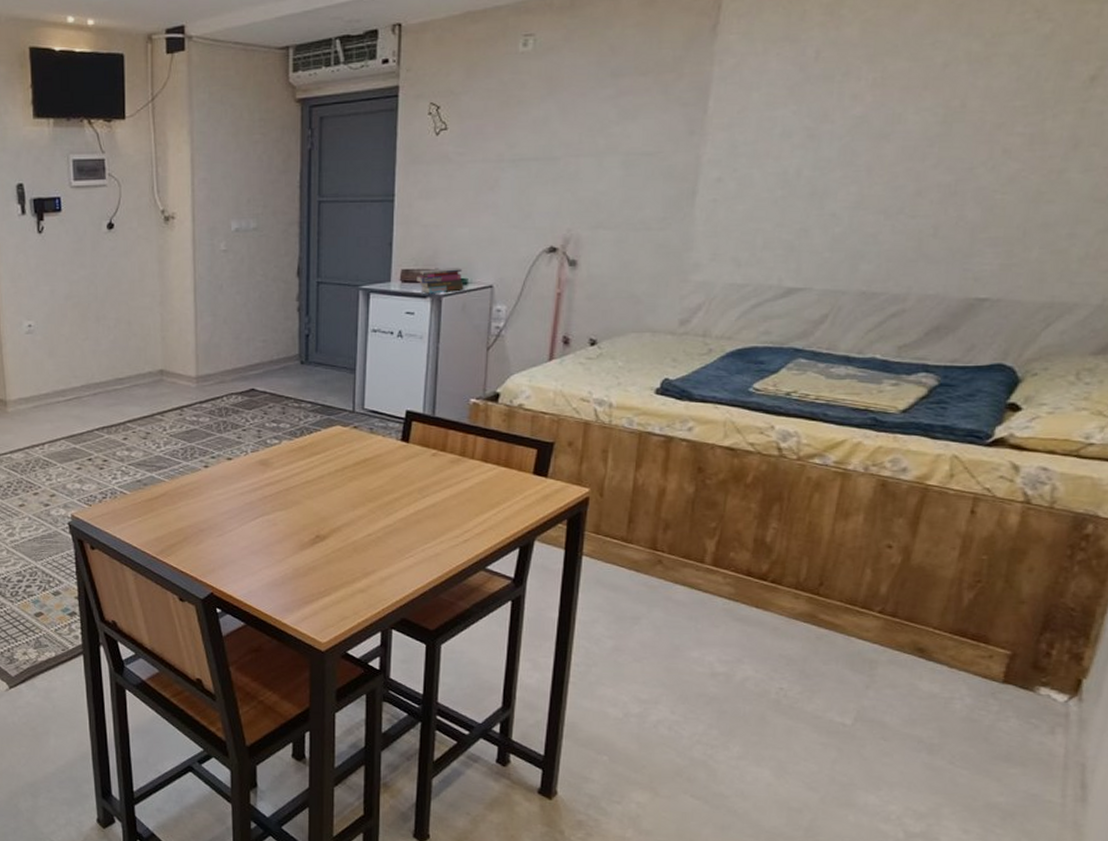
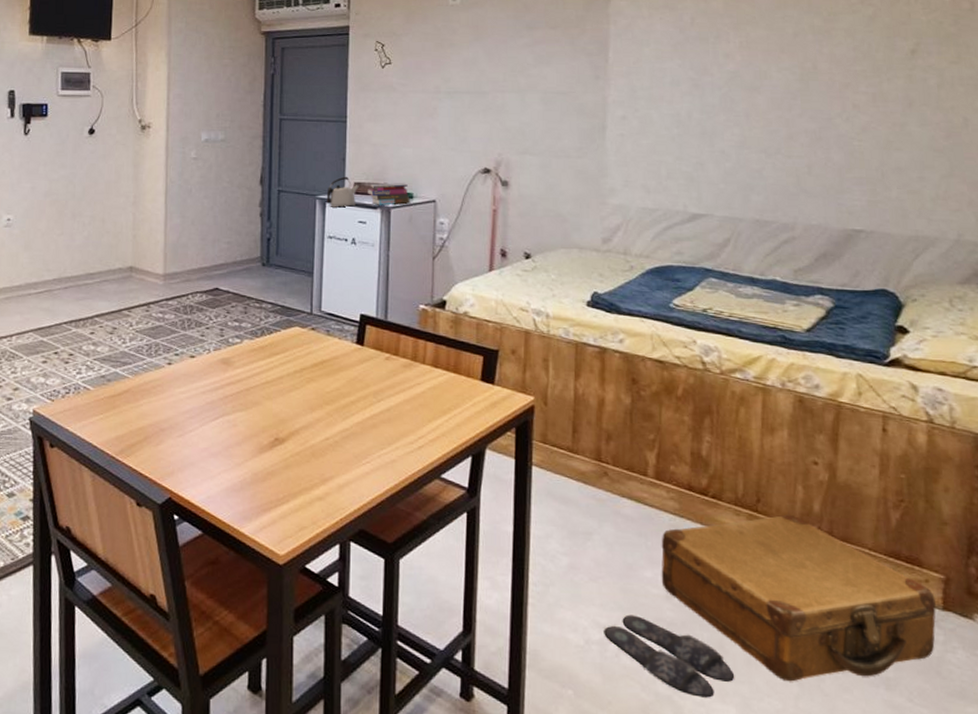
kettle: none [370,263,407,298] -> present [326,176,359,207]
slippers: none [644,691,772,762] -> present [604,614,734,698]
suitcase: none [708,596,997,748] -> present [661,514,936,682]

